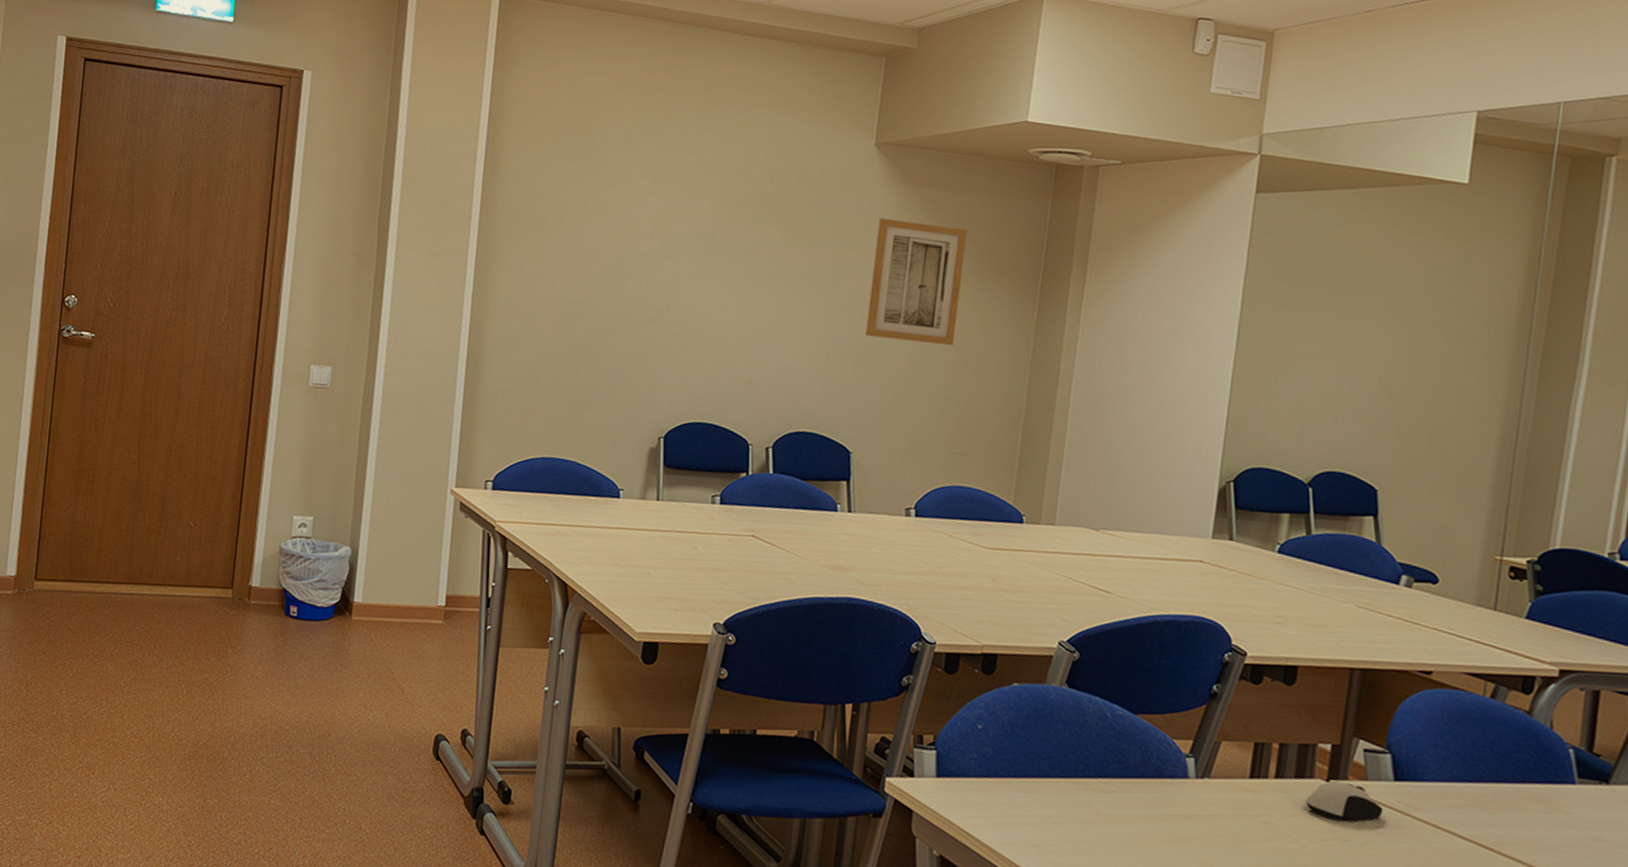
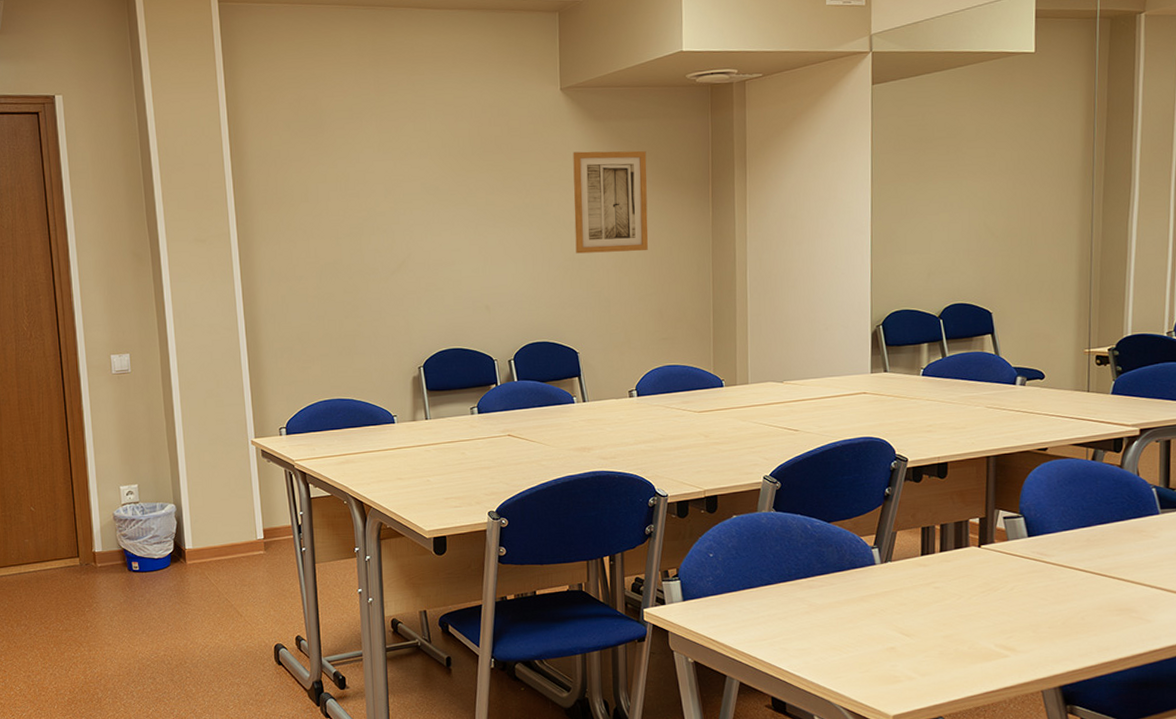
computer mouse: present [1304,780,1383,822] -> none [964,545,1022,575]

